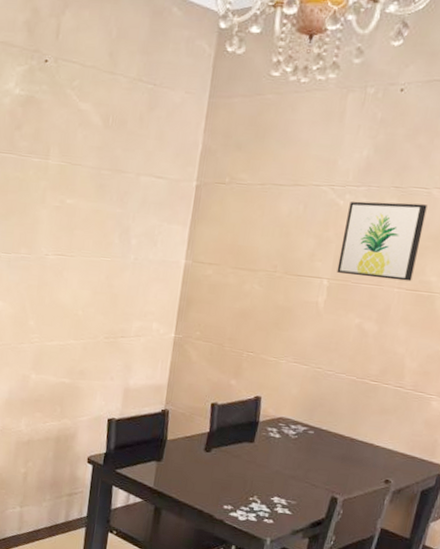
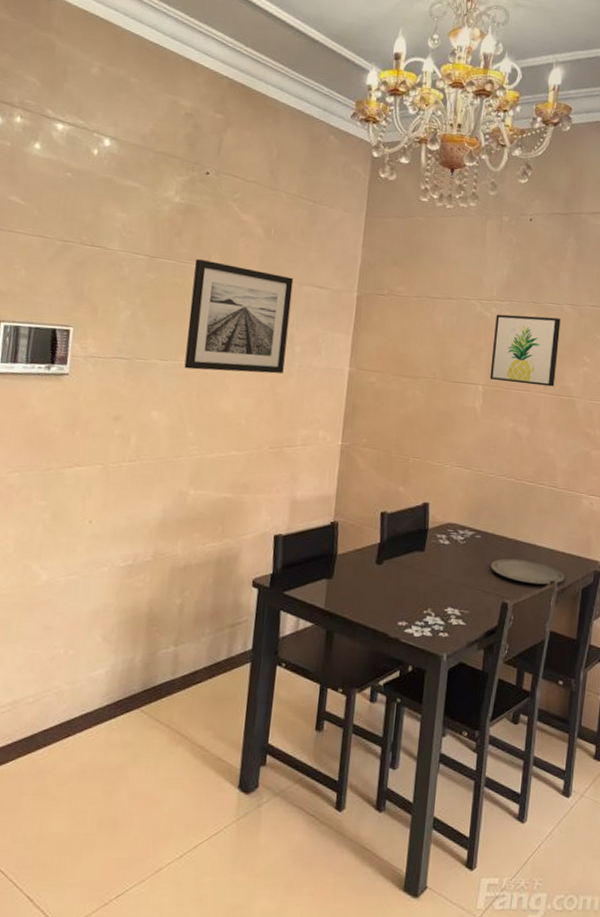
wall art: none [25,151,131,267] -> present [184,258,294,374]
plate: none [322,455,403,484] -> present [490,558,565,585]

